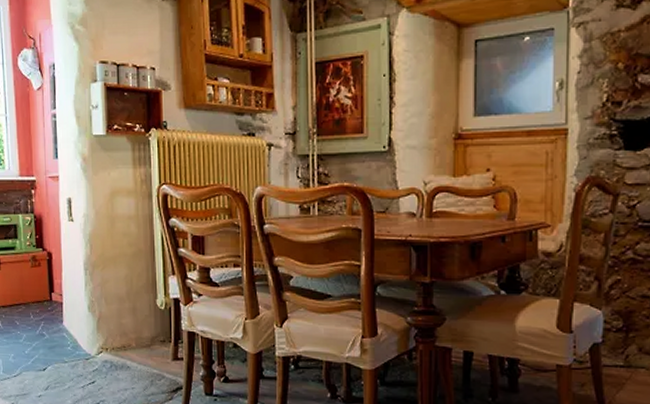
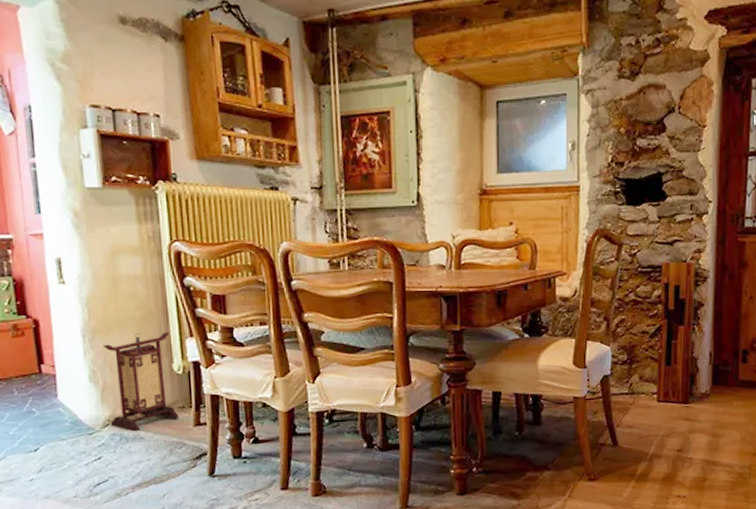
lantern: none [100,268,161,361] -> present [102,331,180,432]

